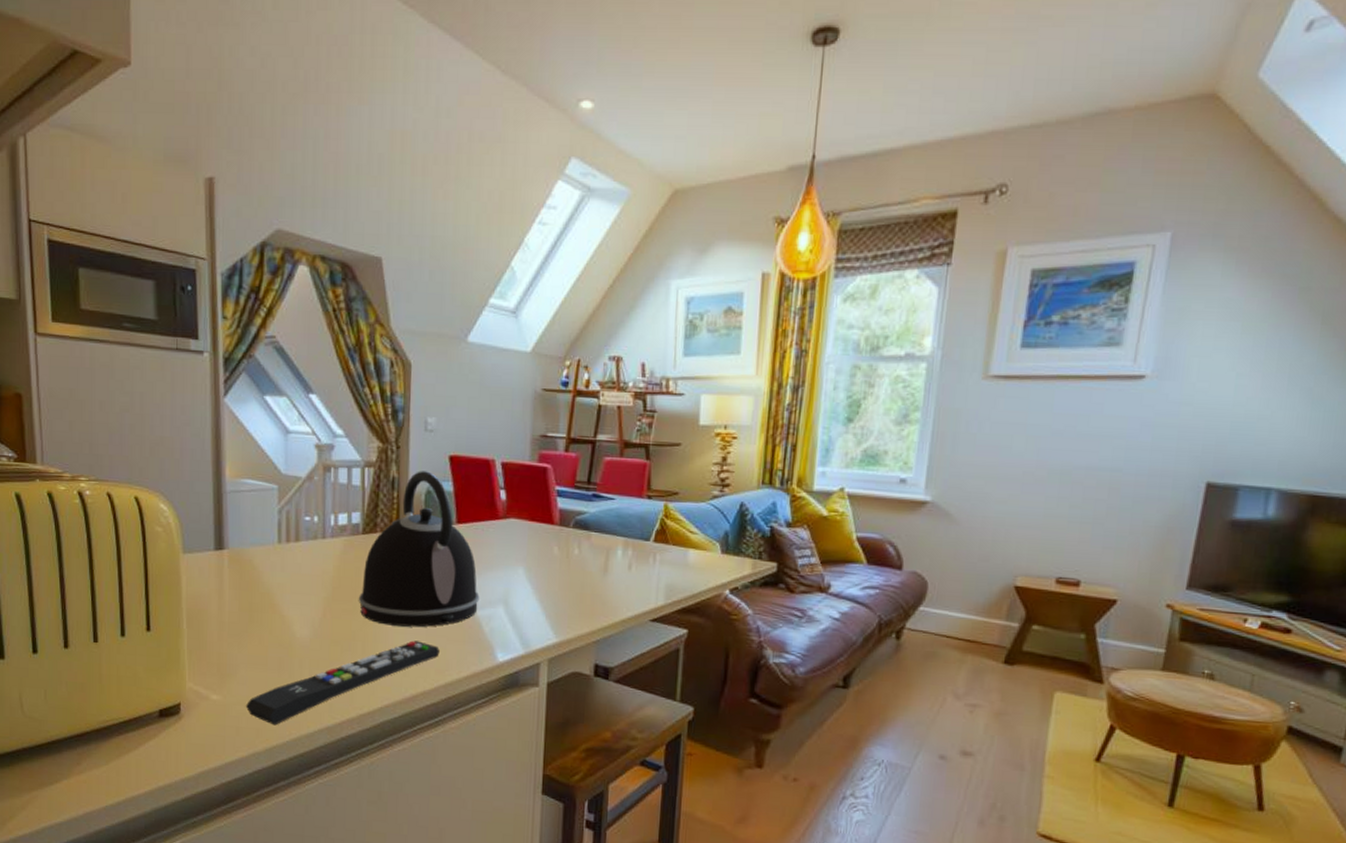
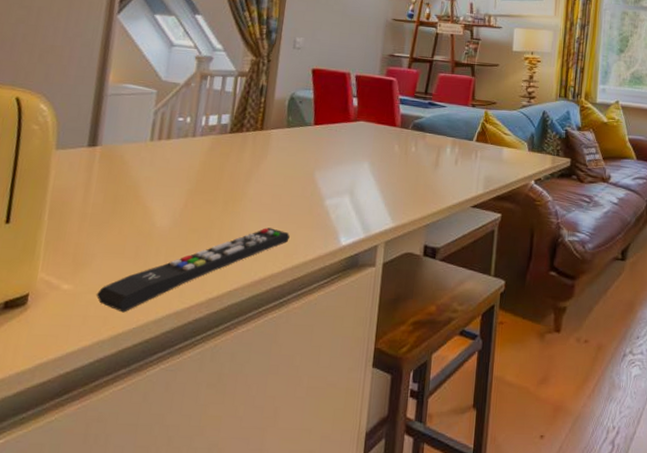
kettle: present [358,471,480,628] -> none [219,80,329,216]

